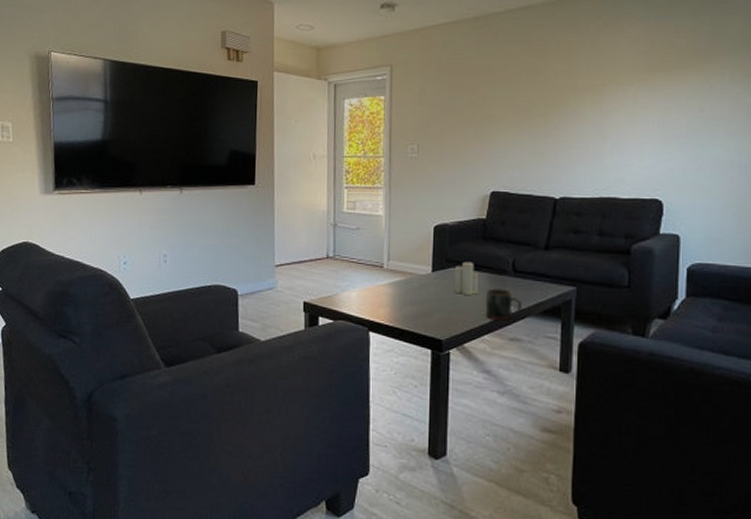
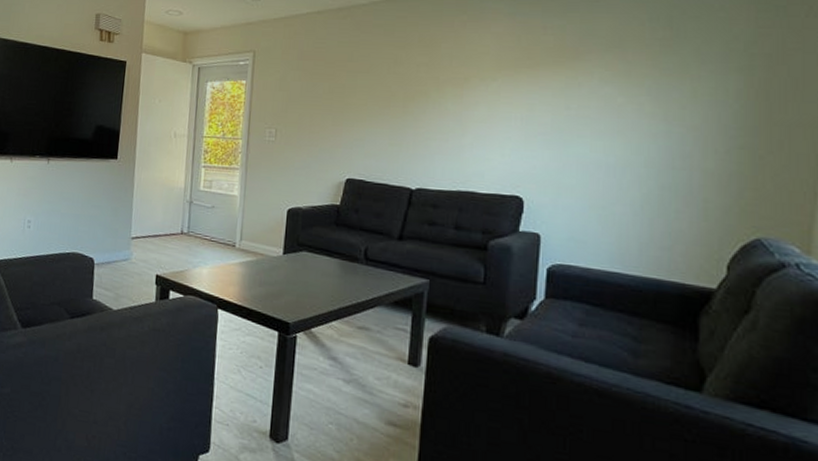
candle: present [454,260,479,296] -> none [304,245,330,281]
mug: present [485,287,522,321] -> none [334,274,372,308]

